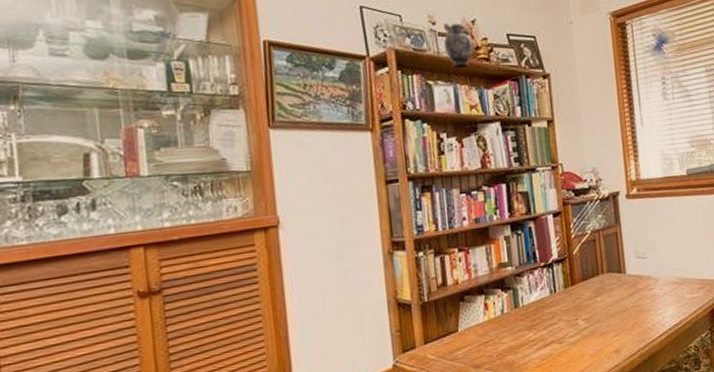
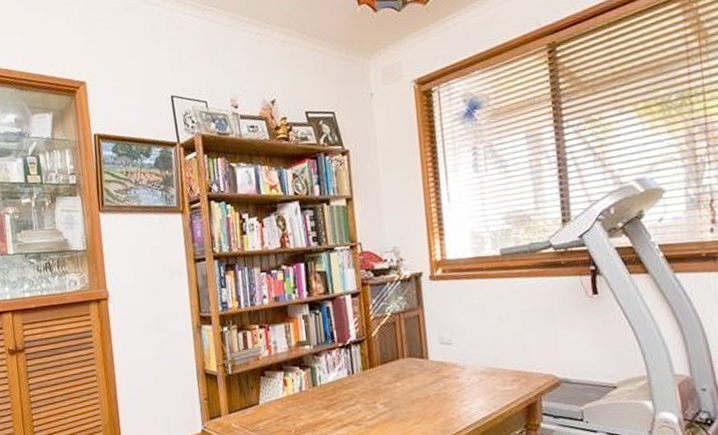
books: none [415,265,463,292] -> present [221,341,264,365]
decorative vase: present [443,23,474,69] -> none [244,104,274,150]

